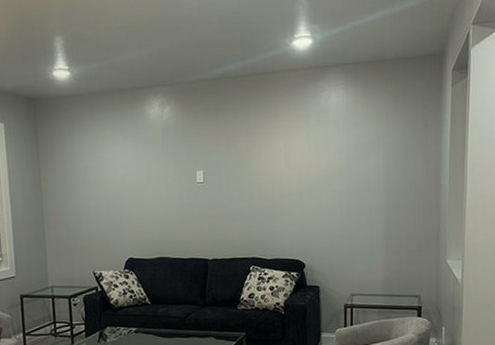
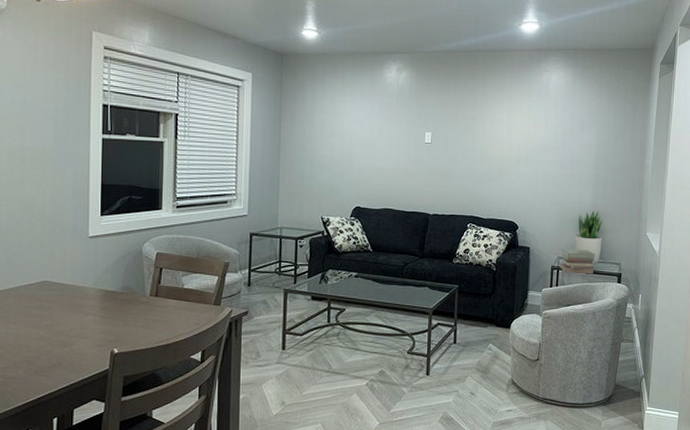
books: none [353,283,391,311] -> present [560,249,595,274]
planter: none [368,240,398,299] -> present [575,210,603,264]

